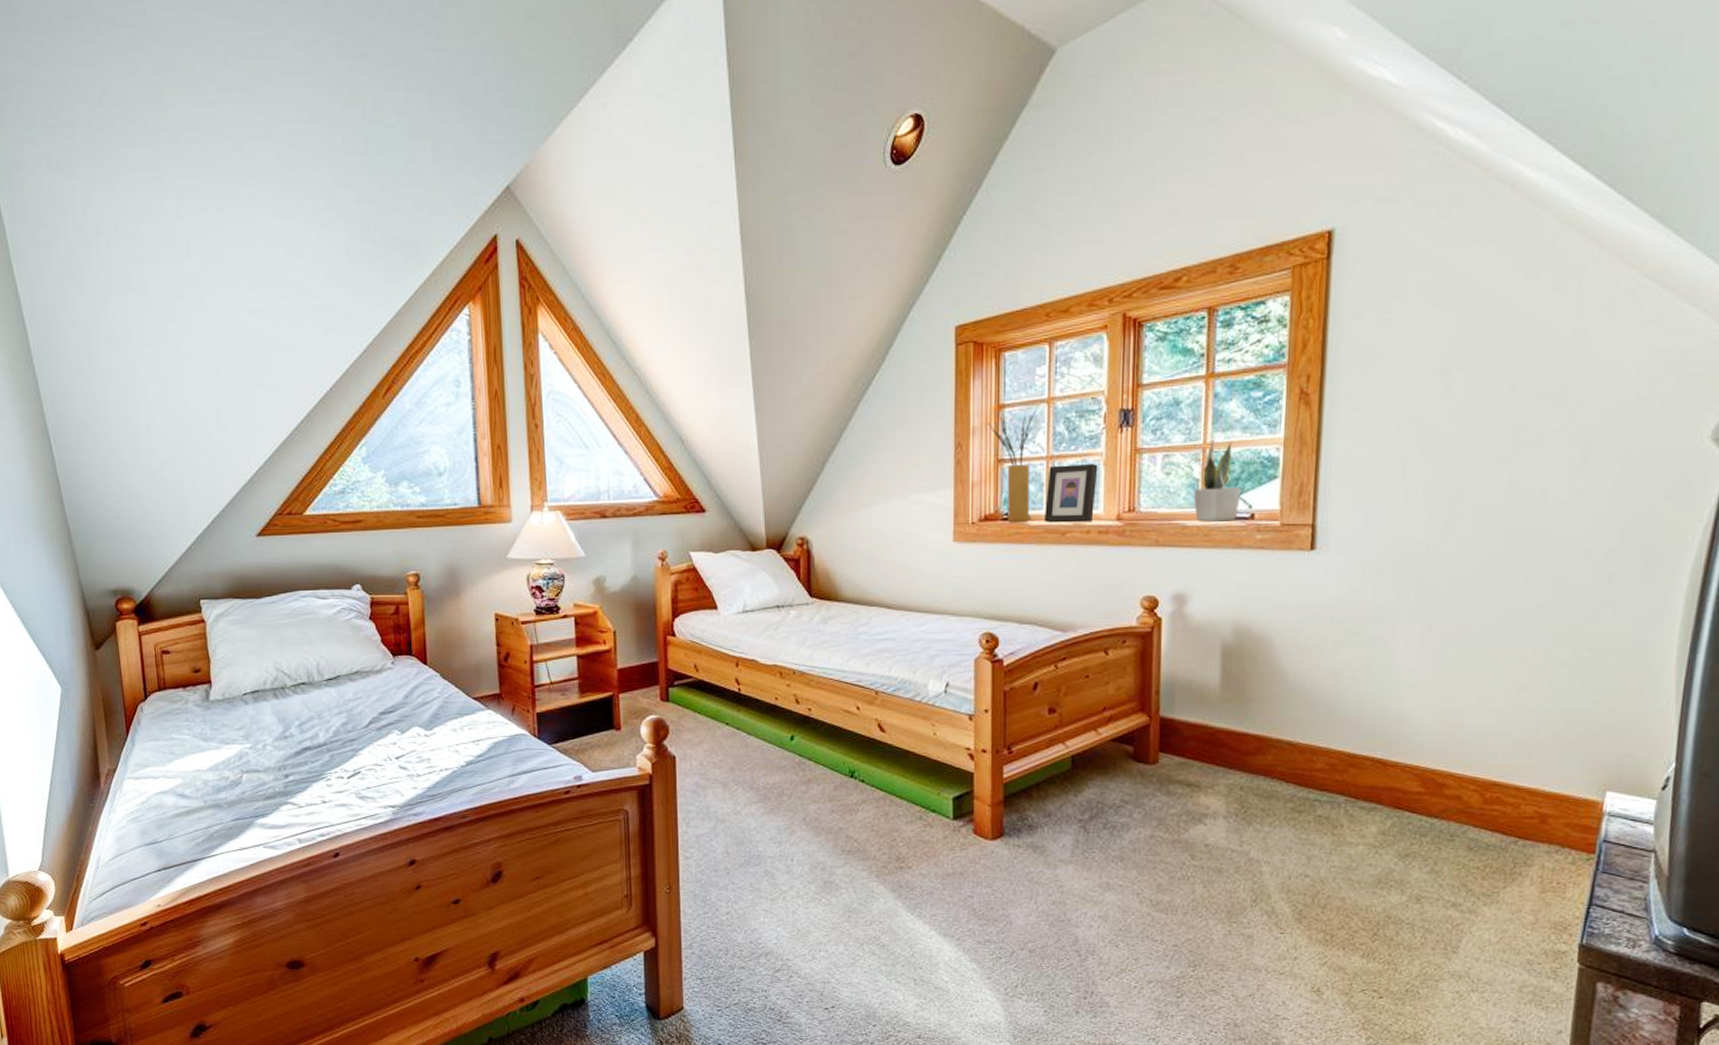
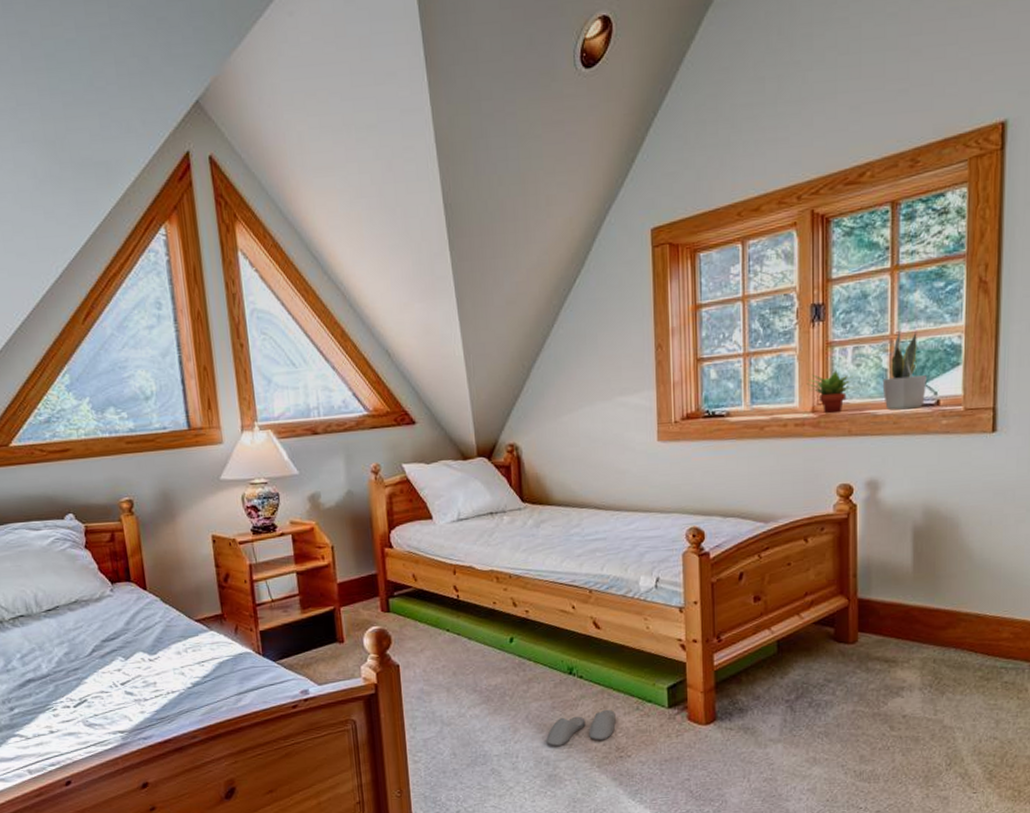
slippers: none [823,816,897,853] -> present [546,709,616,747]
vase: present [987,410,1036,523] -> none [685,309,732,420]
picture frame: present [1043,464,1098,524] -> none [742,359,793,419]
succulent plant: none [1113,478,1163,523] -> present [807,371,854,414]

